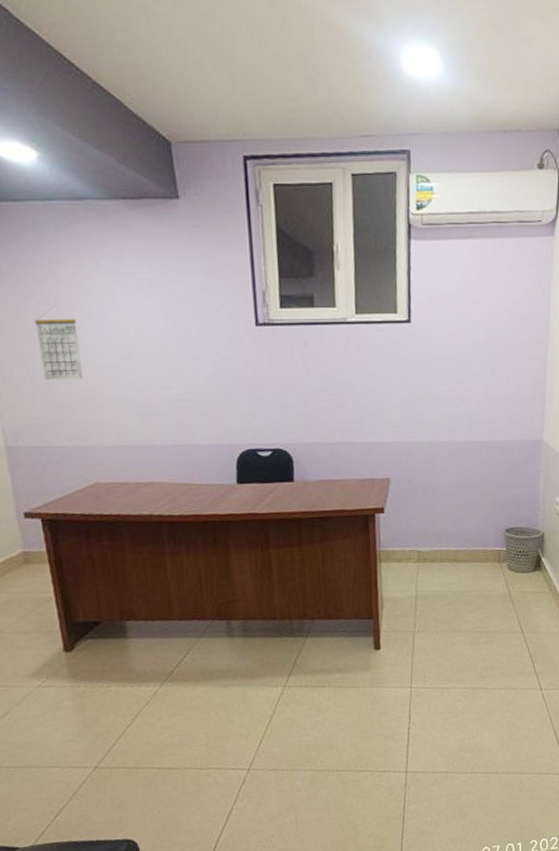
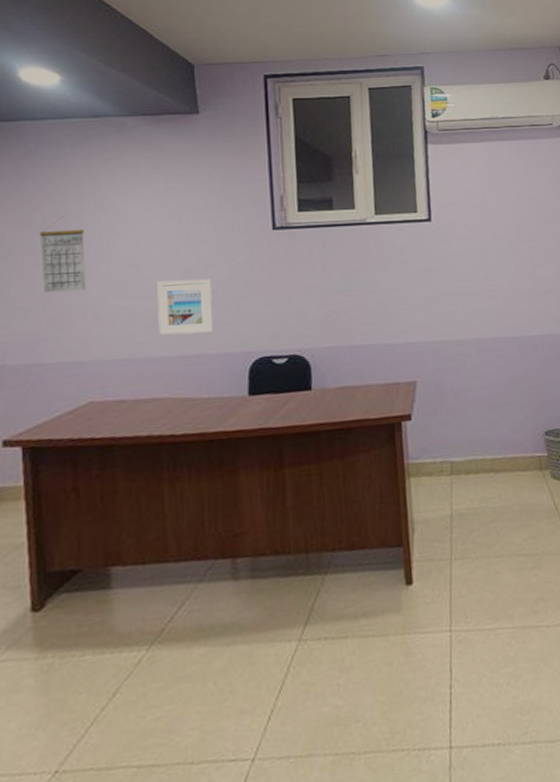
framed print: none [148,372,203,426] -> present [157,279,213,336]

